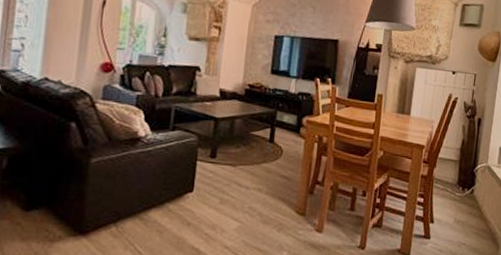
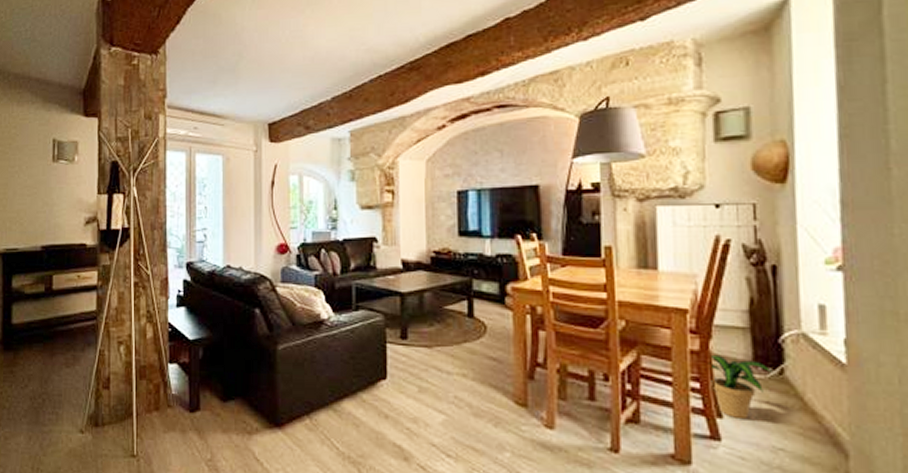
potted plant: none [430,178,468,224] -> present [708,354,774,420]

